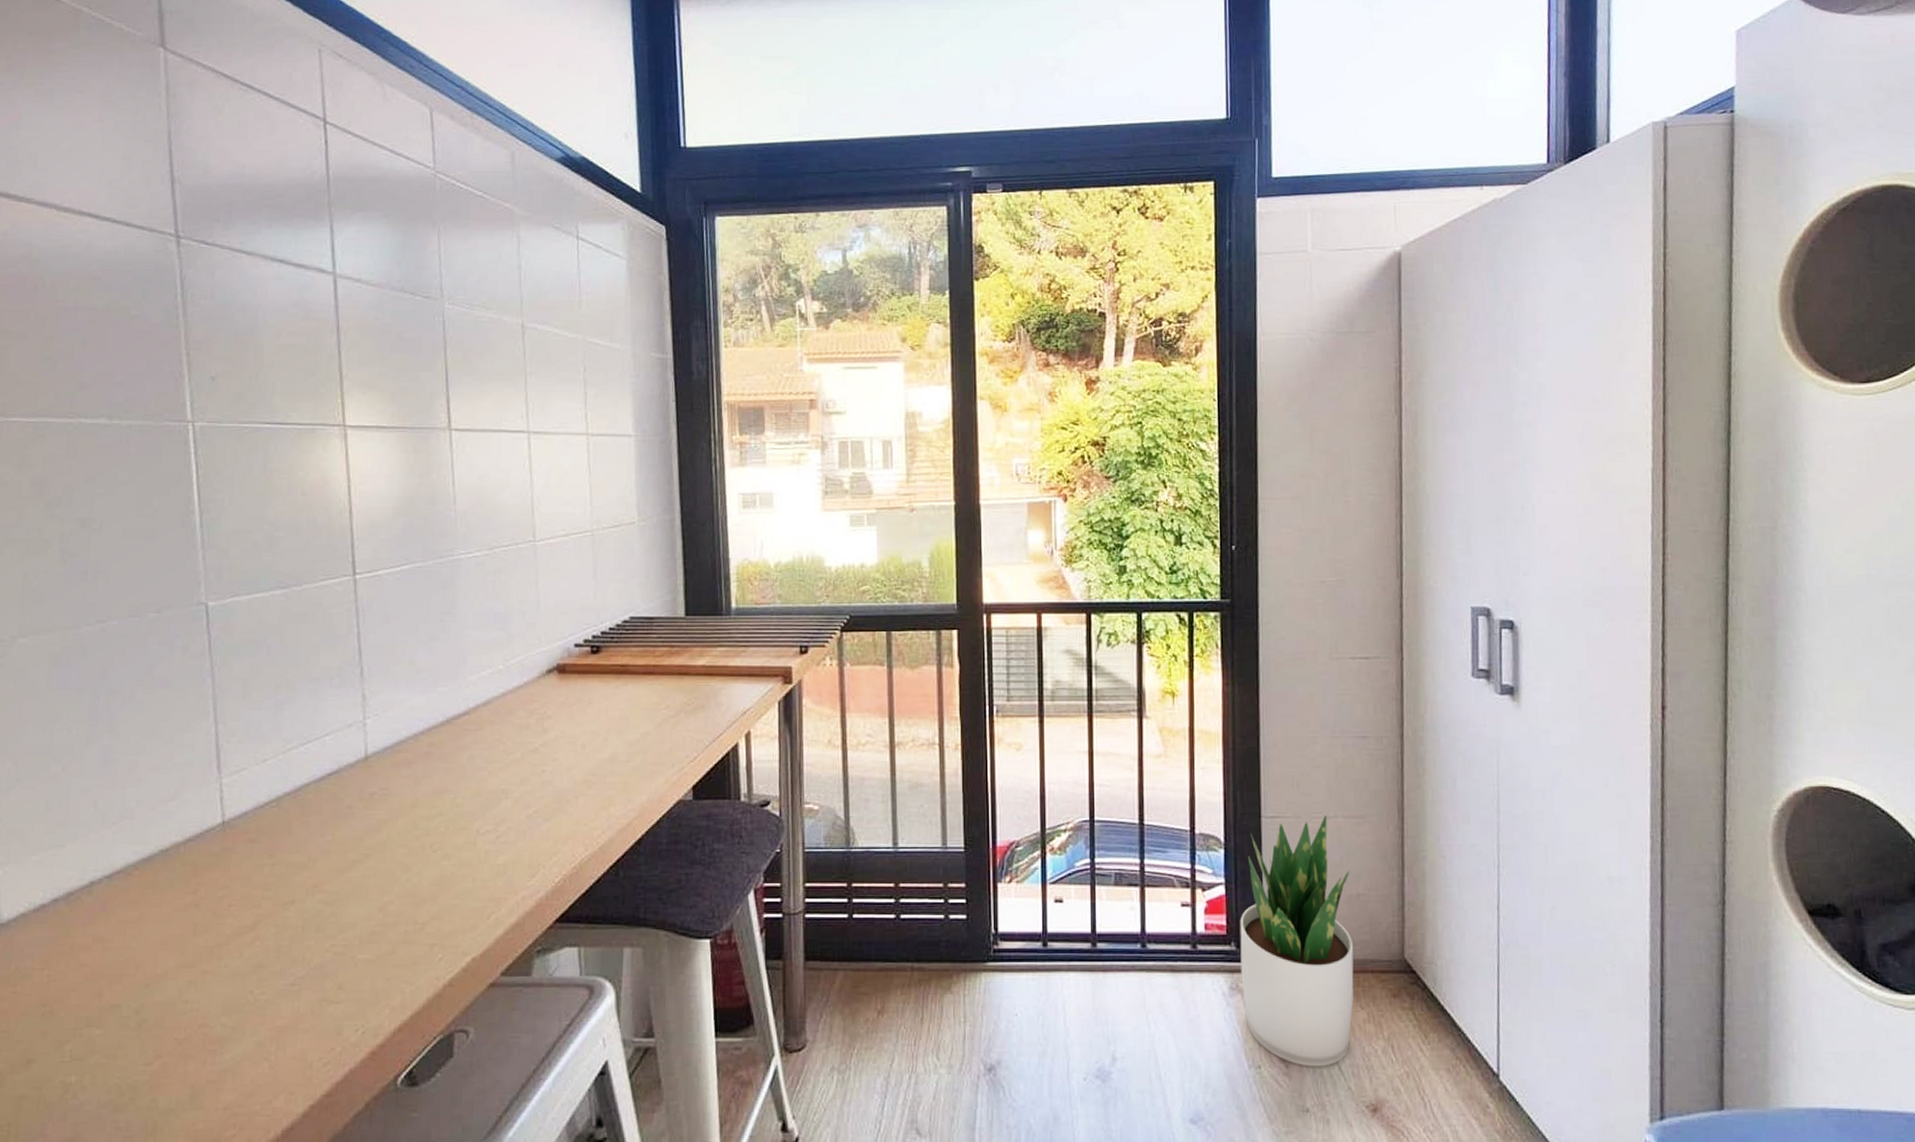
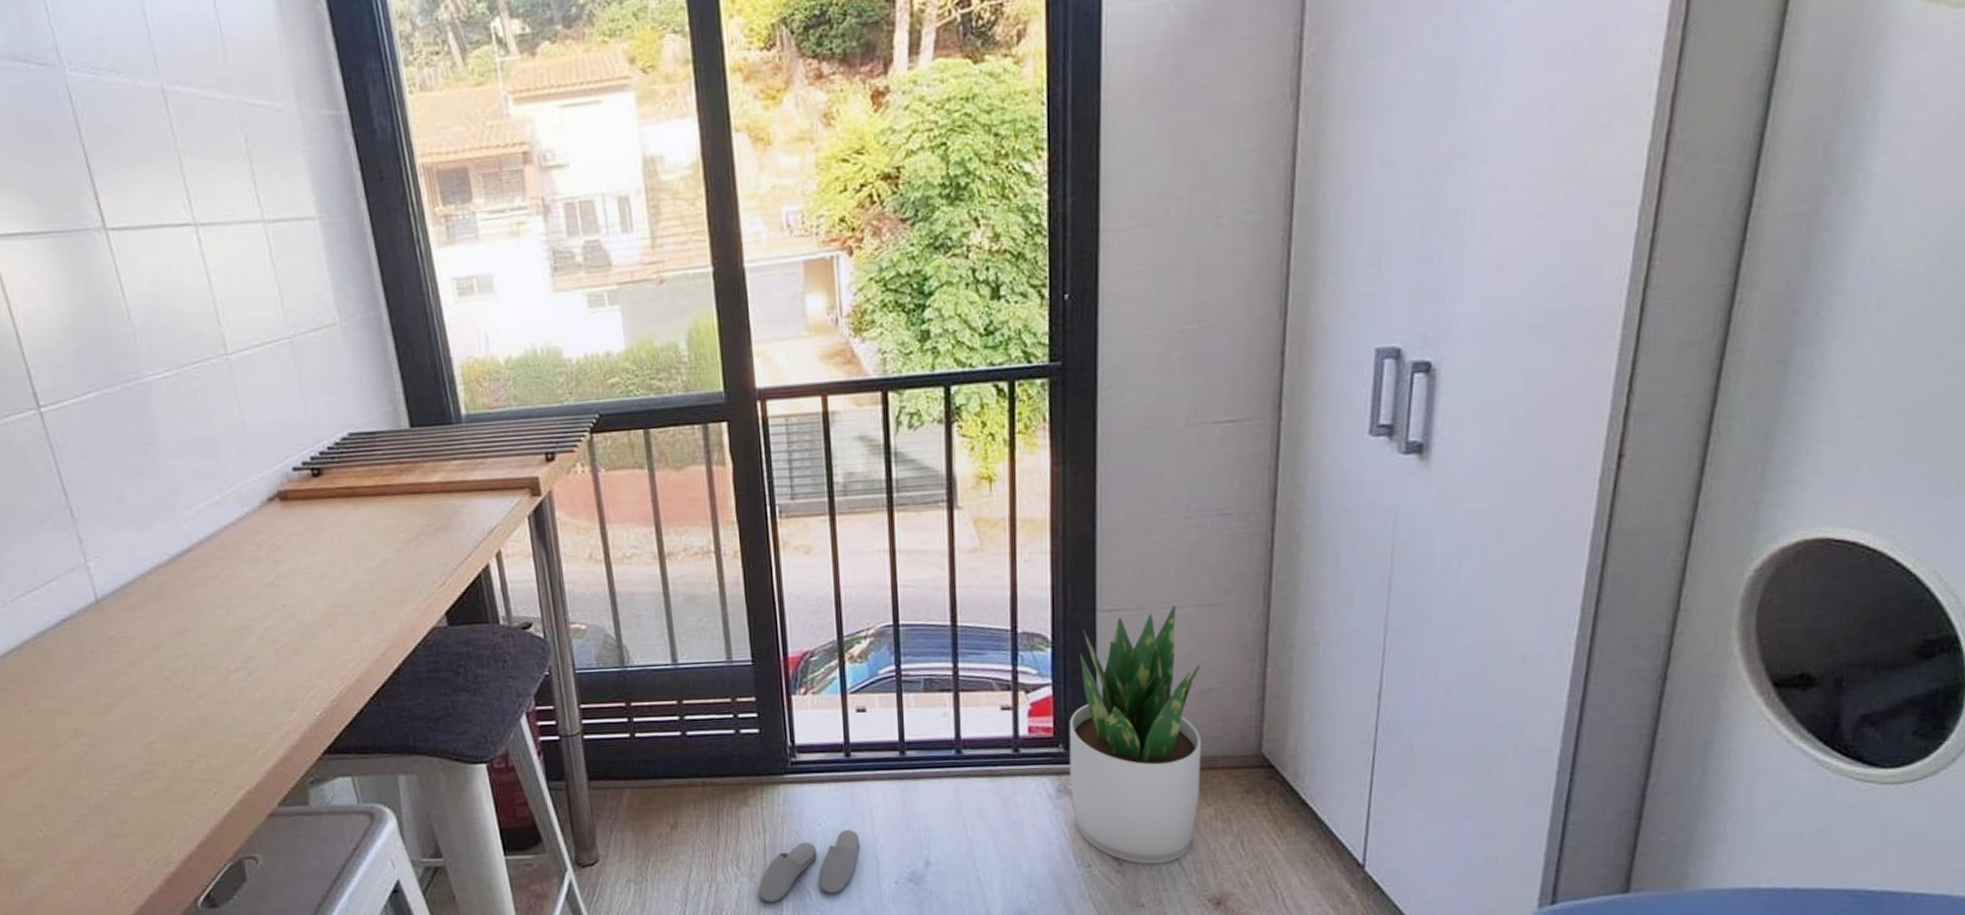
slippers: none [955,1022,1053,1098] -> present [757,830,860,903]

